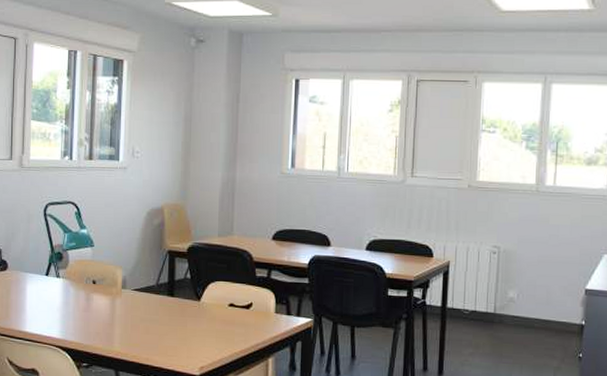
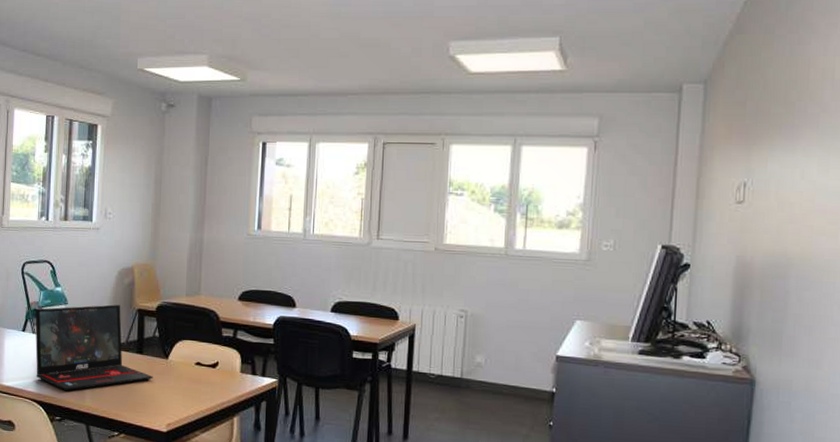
laptop: none [59,246,185,337] -> present [35,304,153,392]

